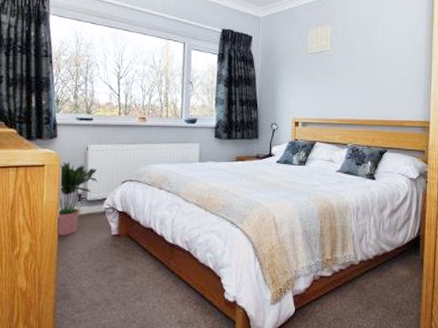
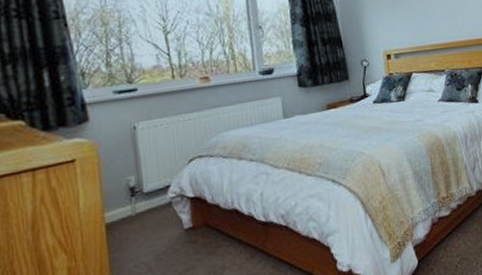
potted plant: present [56,161,98,235] -> none [97,148,155,247]

